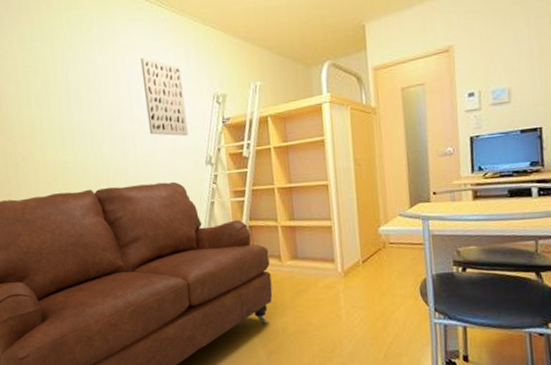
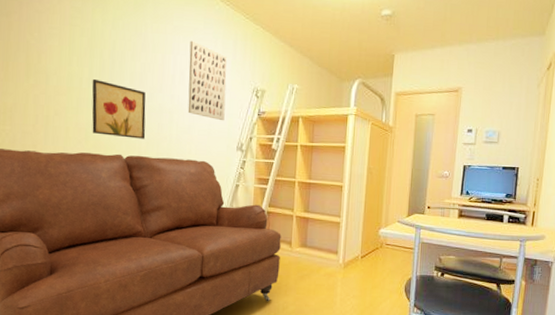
wall art: none [52,116,112,173] -> present [92,78,146,139]

